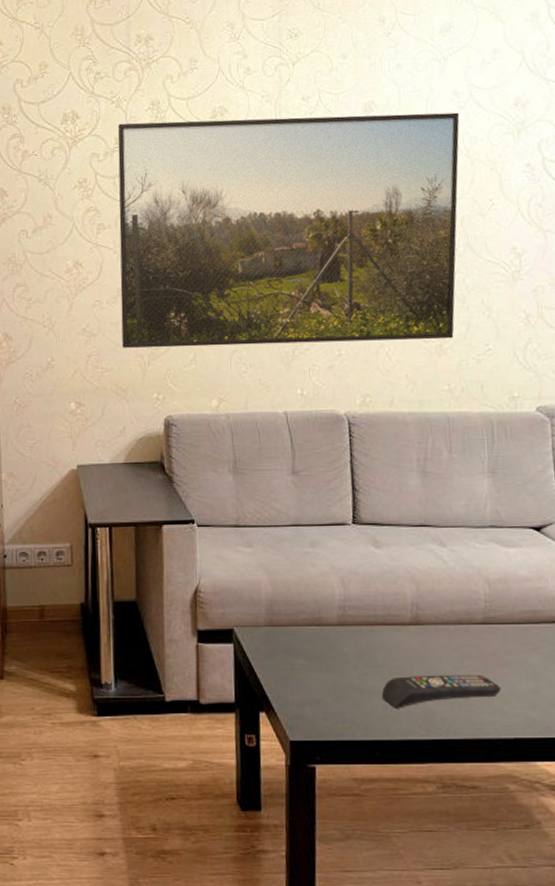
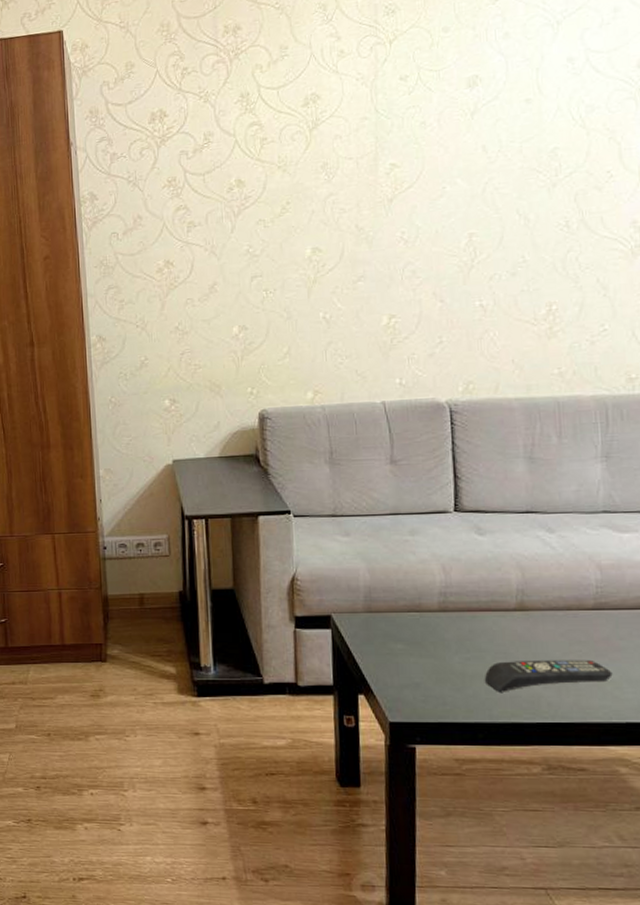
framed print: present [117,112,460,349] -> none [206,80,575,344]

